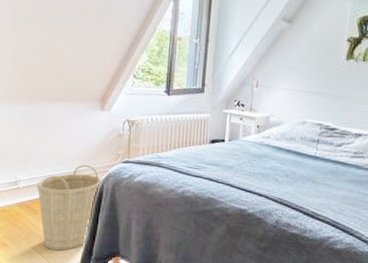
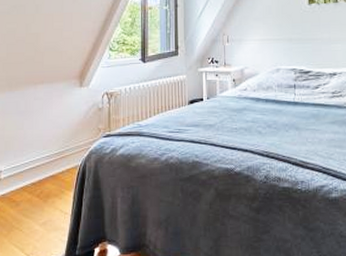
basket: present [37,164,102,251] -> none [18,145,84,244]

